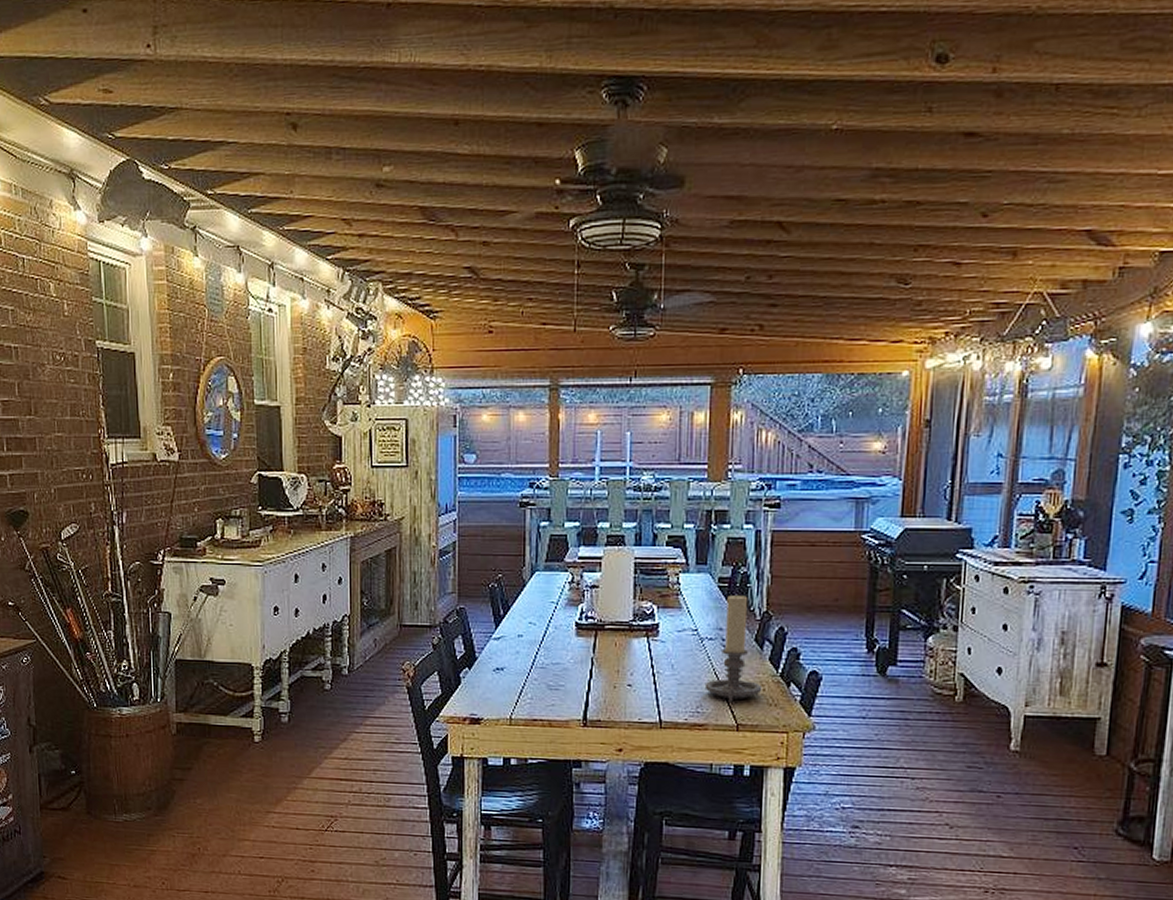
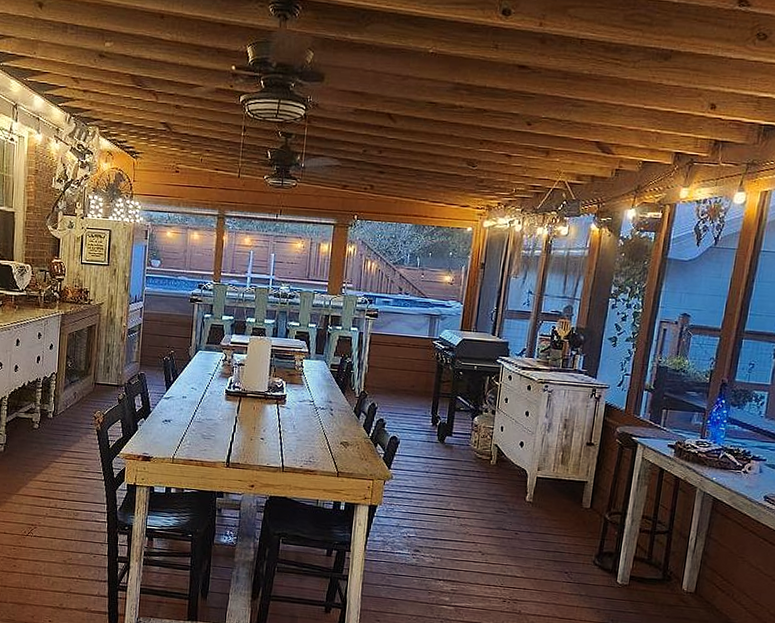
candle holder: present [704,594,763,702] -> none [316,377,357,455]

